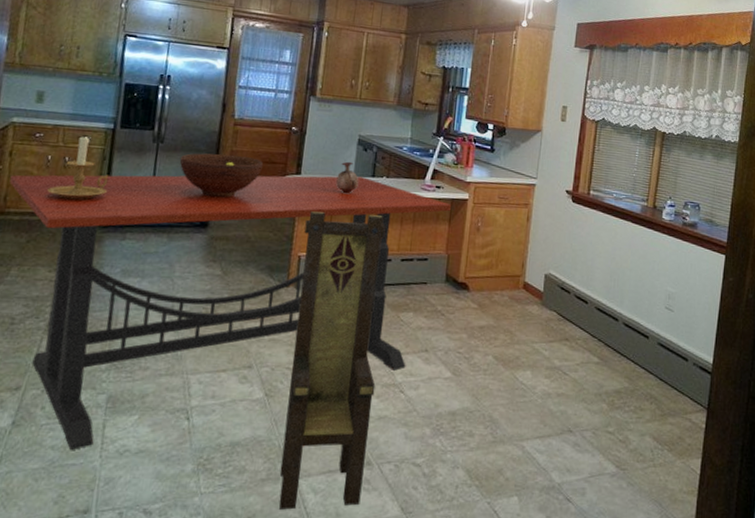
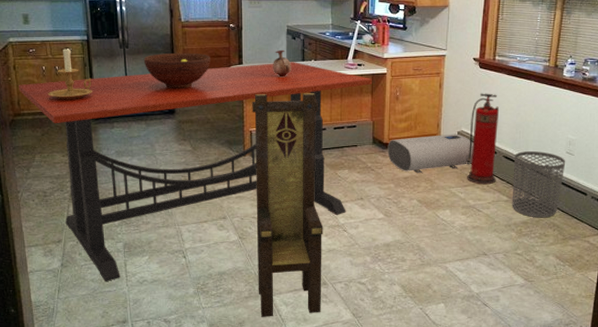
water heater: none [462,276,562,323] -> present [387,134,473,174]
fire extinguisher: none [553,231,592,342] -> present [466,93,499,185]
waste bin: none [603,303,665,387] -> present [512,151,566,218]

